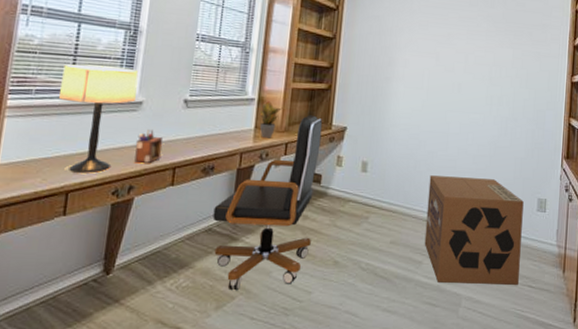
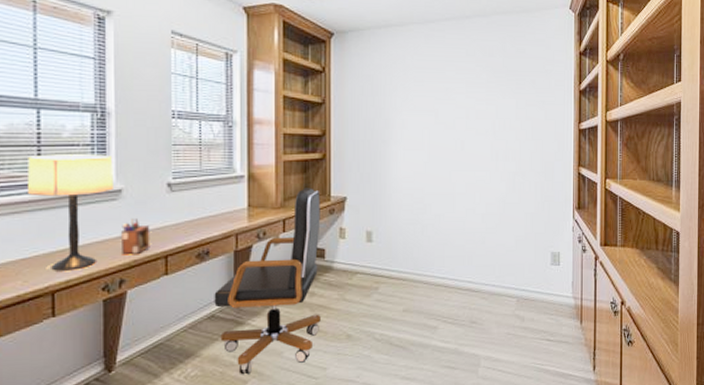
potted plant: present [257,101,283,138] -> none [248,177,276,216]
cardboard box: present [424,175,524,285] -> none [438,237,537,345]

